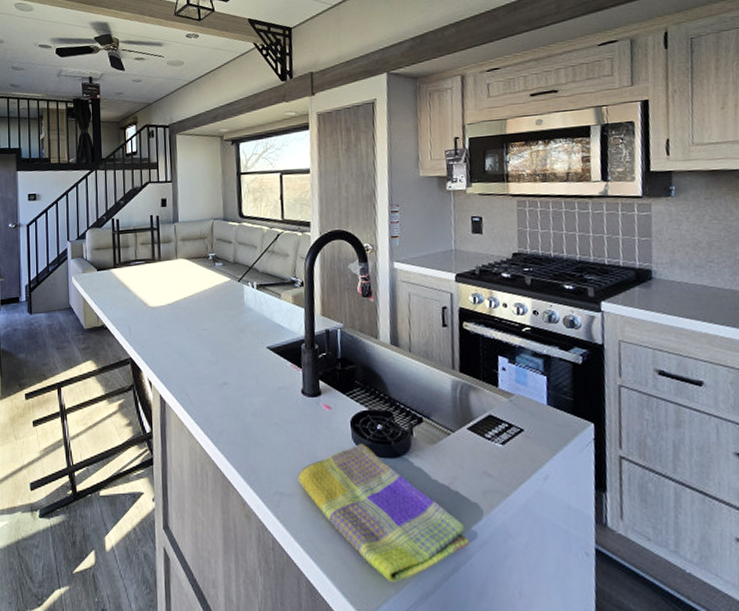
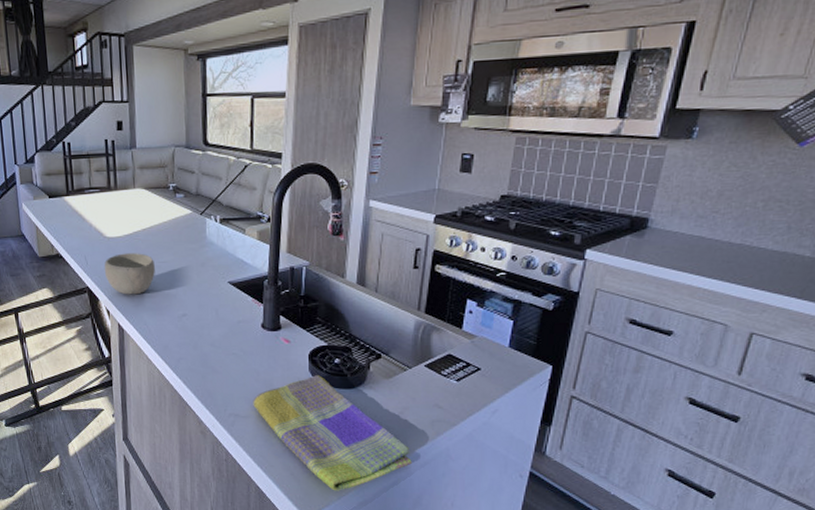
bowl: none [147,321,196,365] -> present [104,253,155,295]

